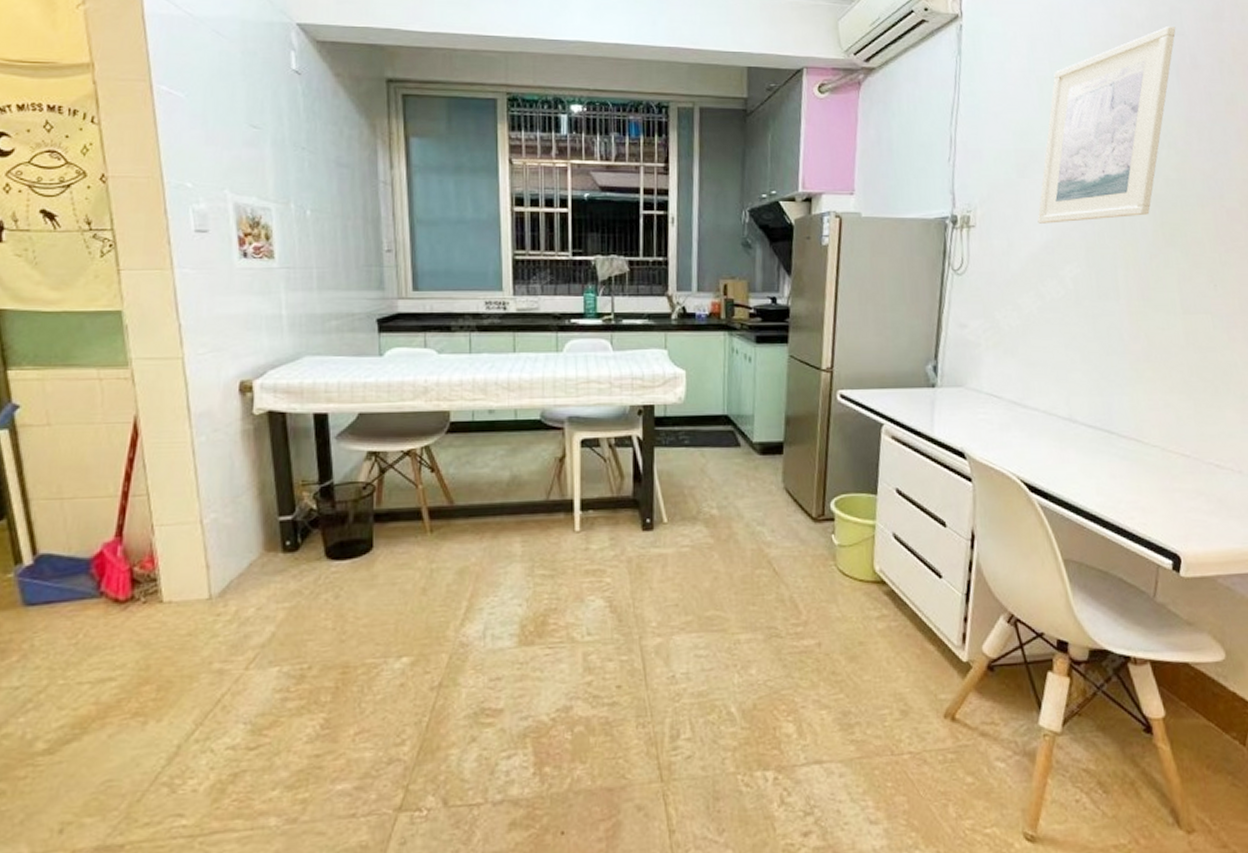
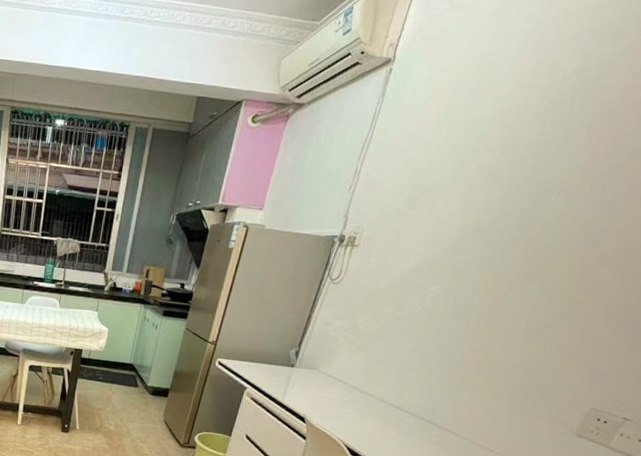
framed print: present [1037,25,1176,224] -> none [414,79,604,253]

